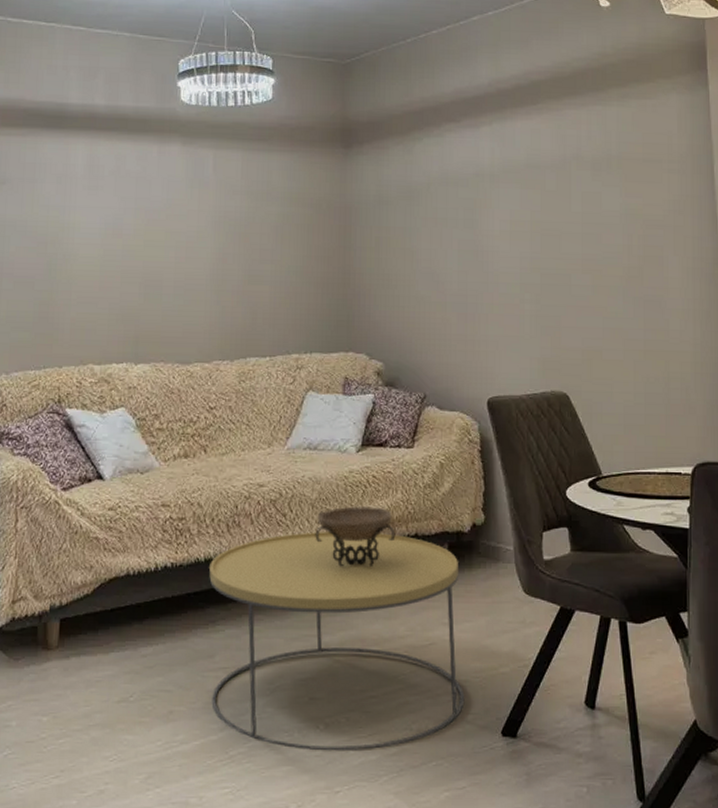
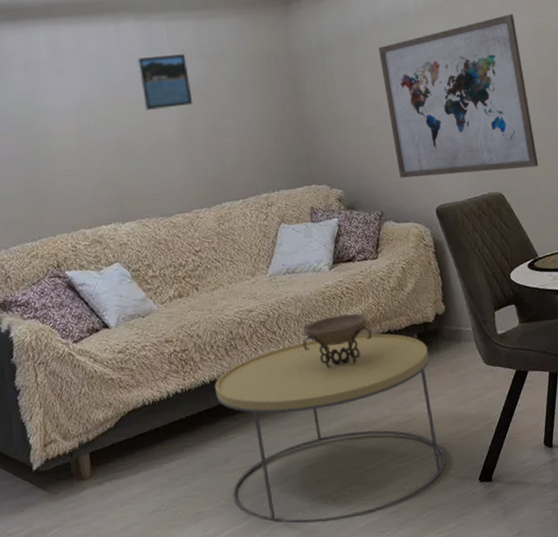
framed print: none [176,185,231,245] -> present [137,54,193,111]
wall art: none [444,189,614,369] -> present [379,14,539,178]

